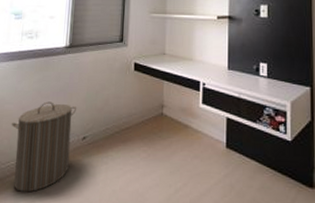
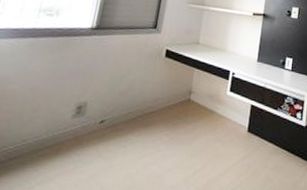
laundry hamper: present [12,101,76,192] -> none [9,83,97,179]

